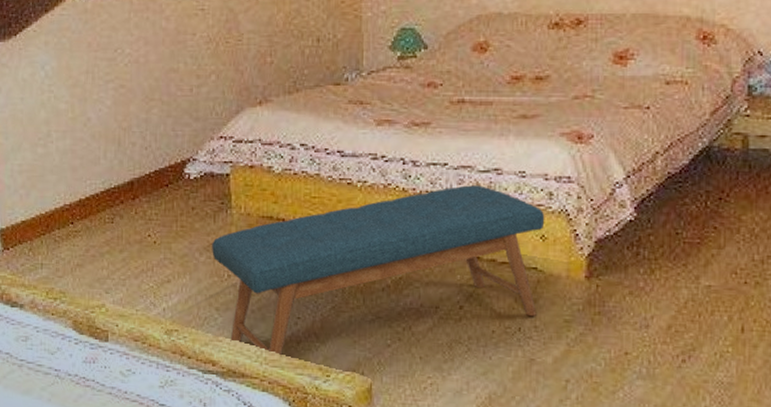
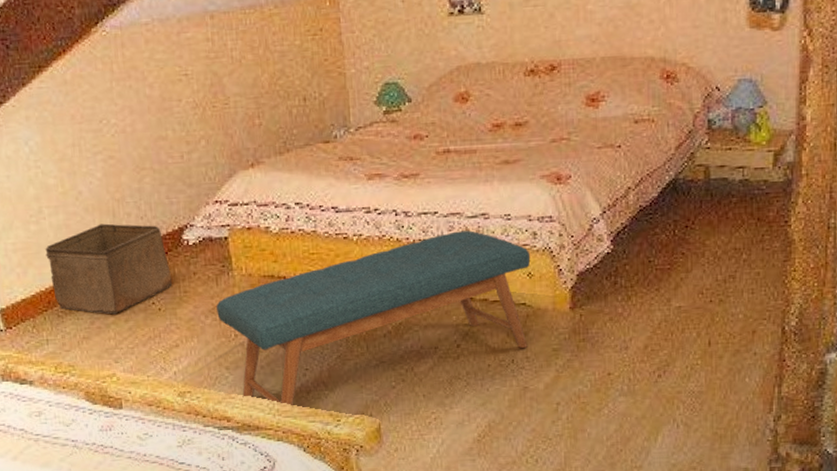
storage bin: none [49,151,169,244] -> present [45,223,172,315]

